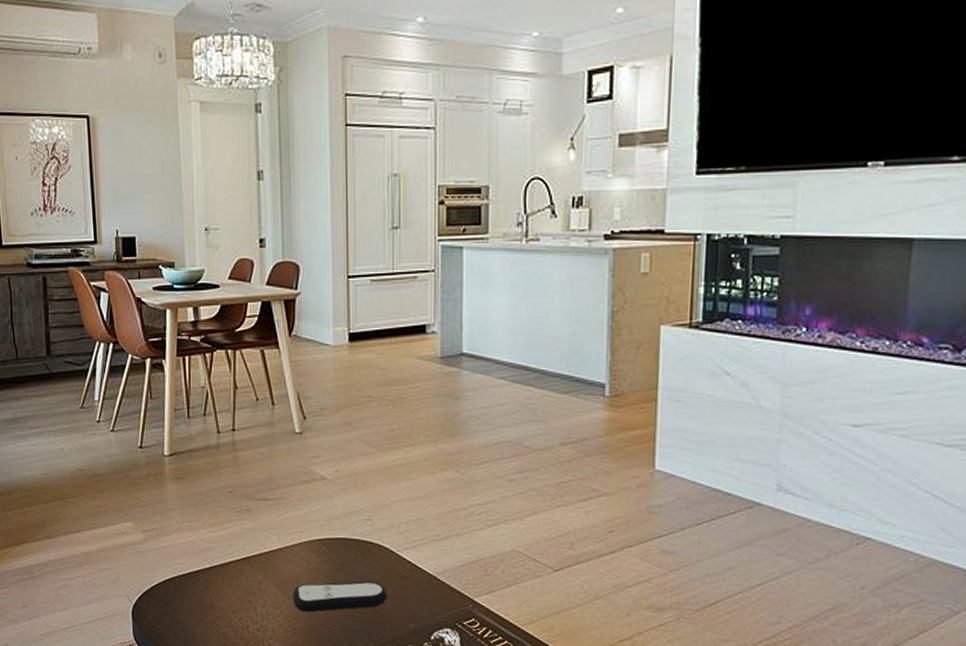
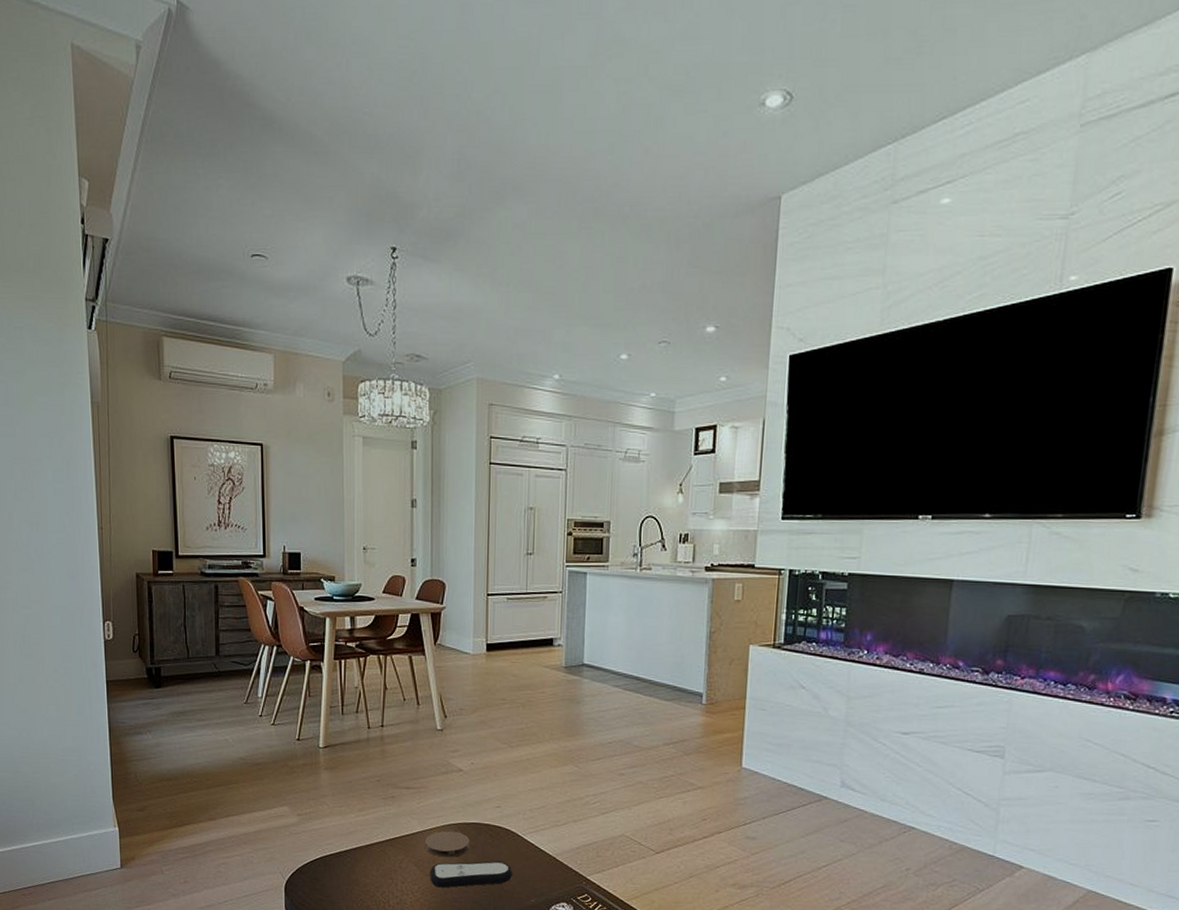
coaster: none [286,547,337,578] -> present [425,830,470,858]

